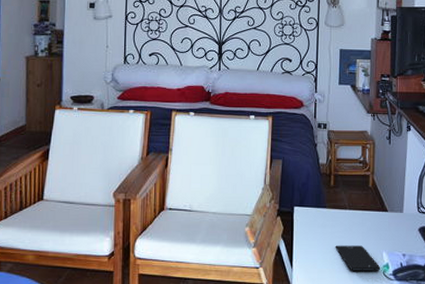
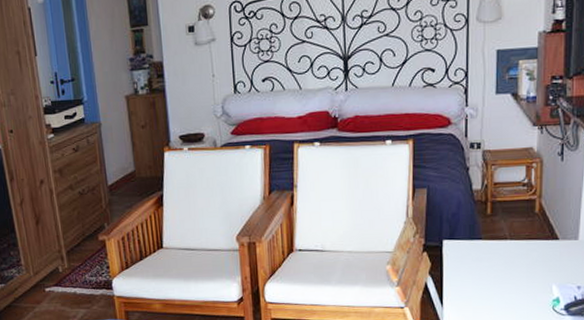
cell phone: present [335,245,381,271] -> none [493,279,550,307]

